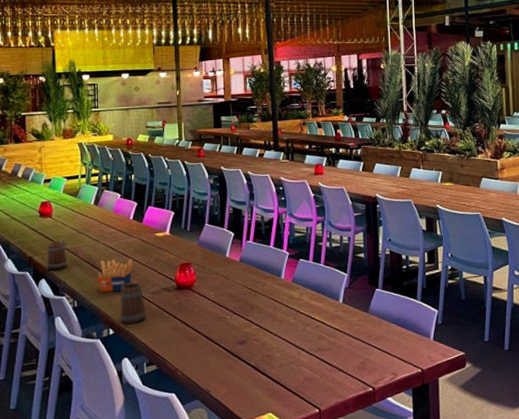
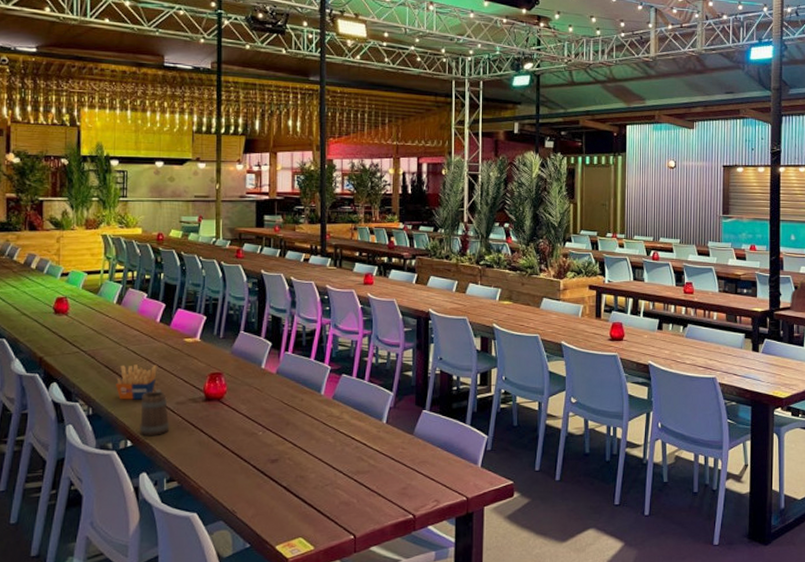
beer mug: present [46,240,68,271] -> none [59,340,83,373]

